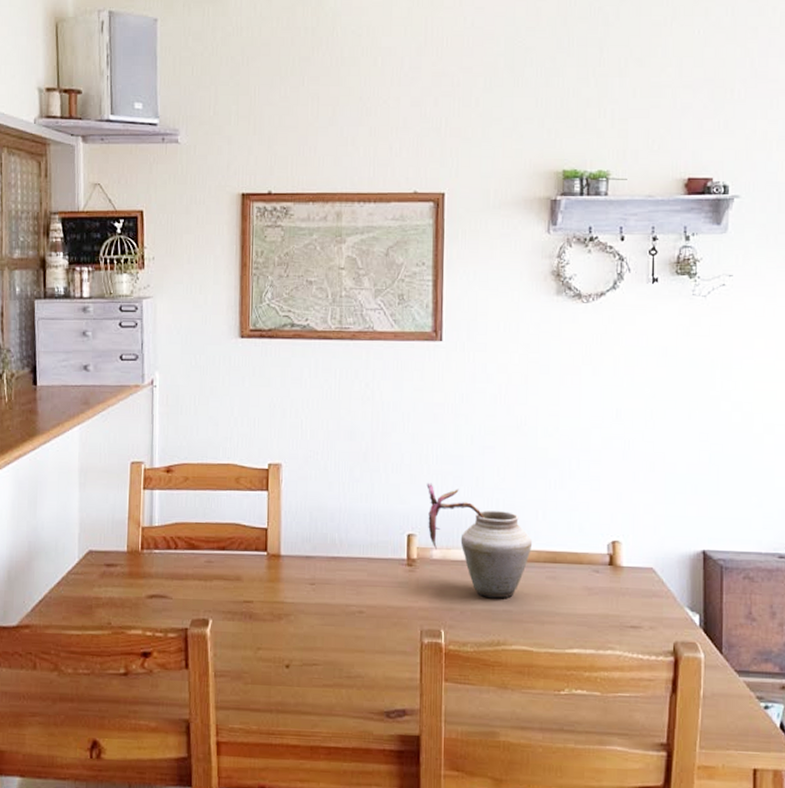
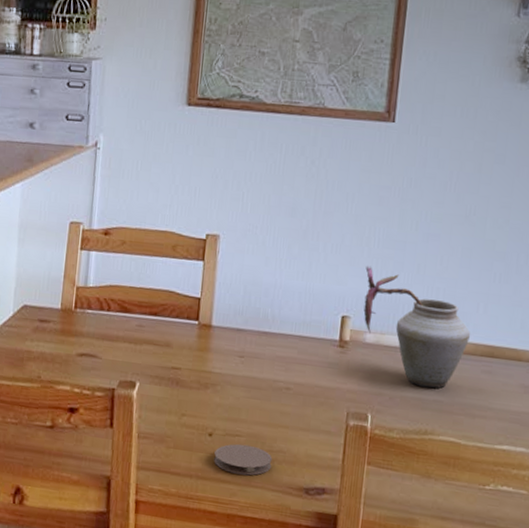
coaster: none [293,673,351,705] -> present [214,444,273,476]

